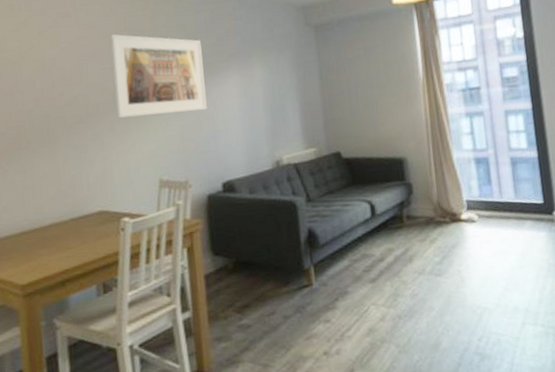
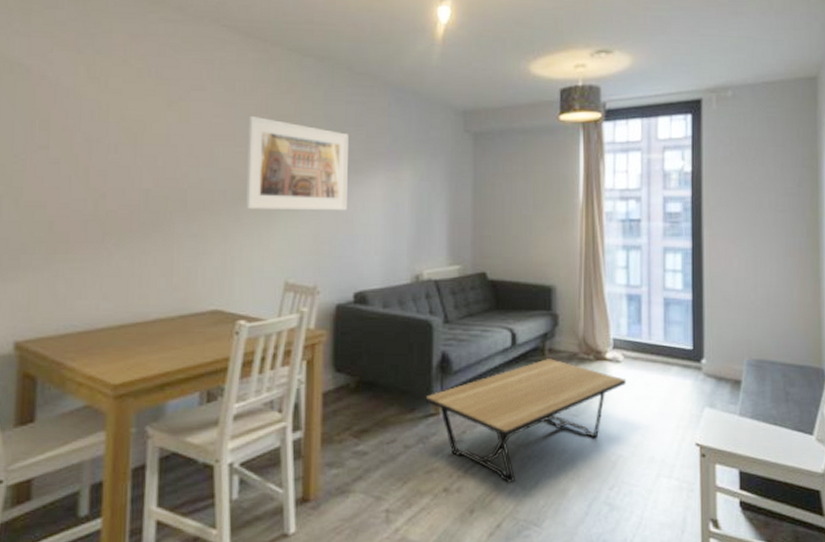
coffee table: none [297,225,484,342] -> present [425,359,627,483]

